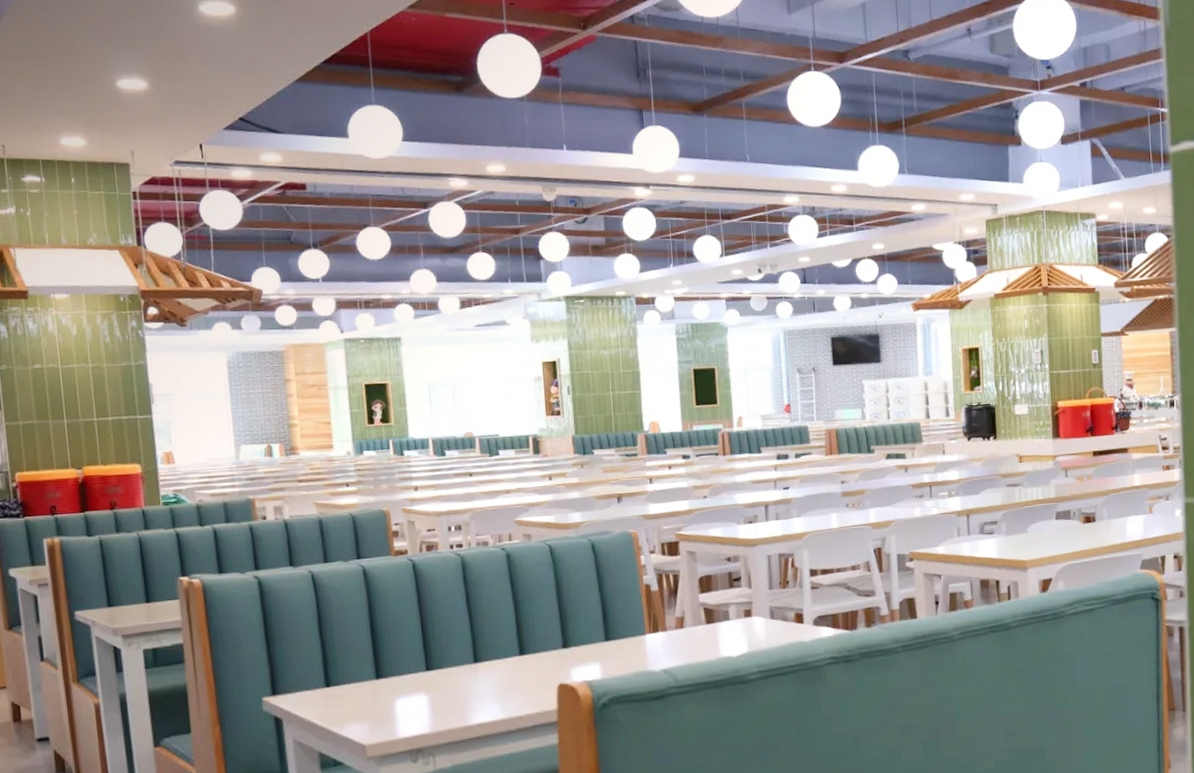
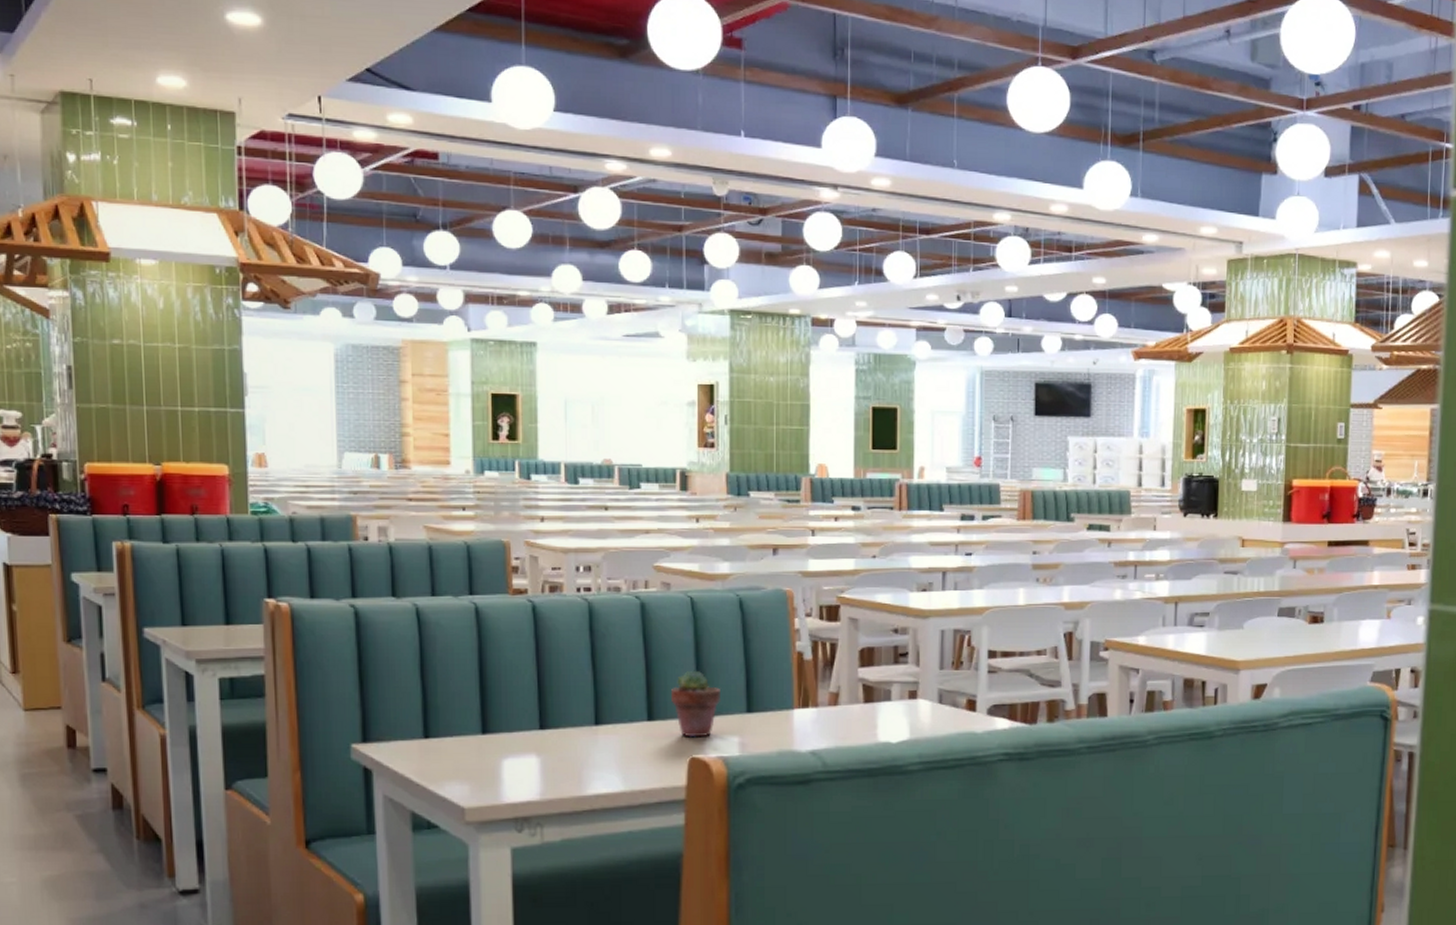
potted succulent: none [538,608,583,667] -> present [671,670,722,738]

